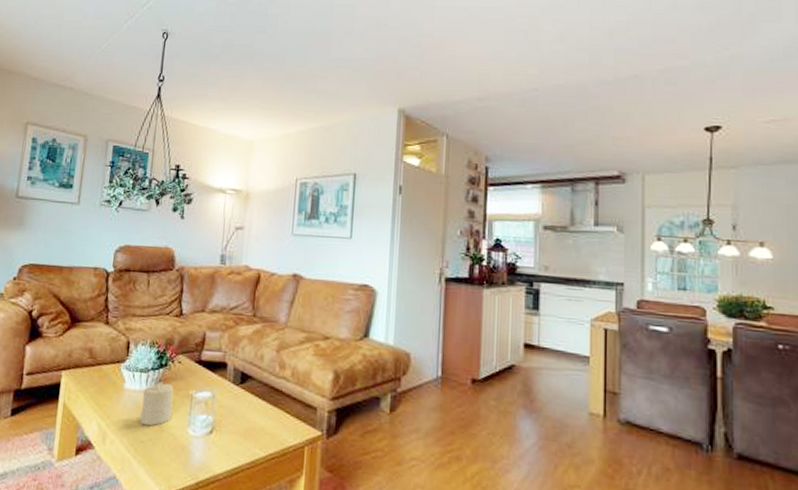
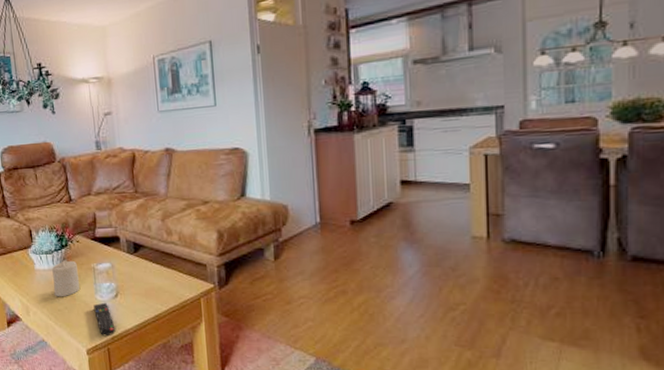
remote control: none [182,438,203,481] -> present [93,302,116,337]

